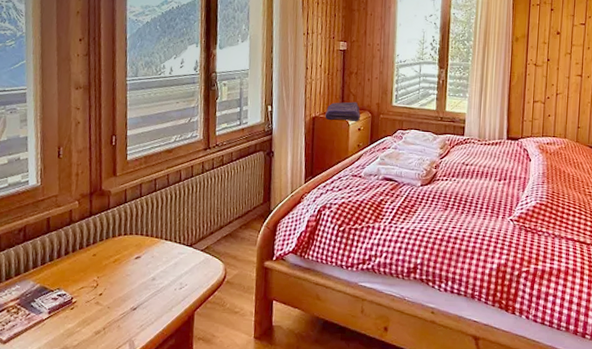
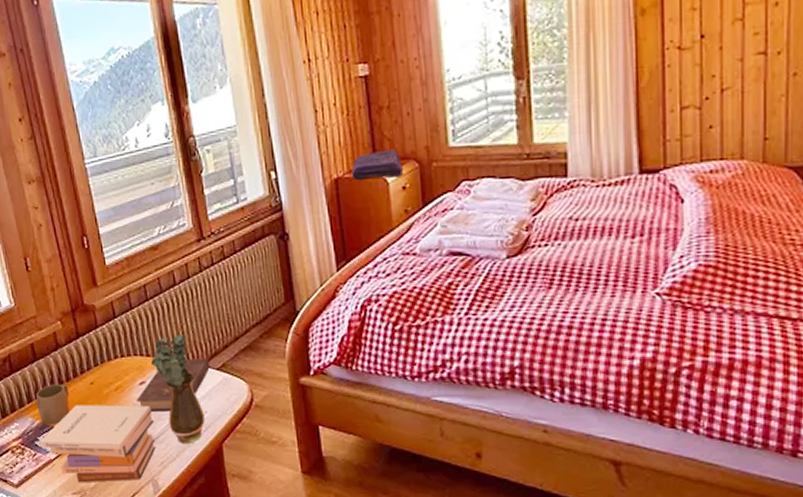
books: none [35,272,142,341] -> present [39,405,156,483]
mug: none [40,253,73,289] -> present [36,384,70,425]
book: none [129,240,197,283] -> present [136,358,210,412]
vase: none [148,218,185,310] -> present [150,332,205,443]

